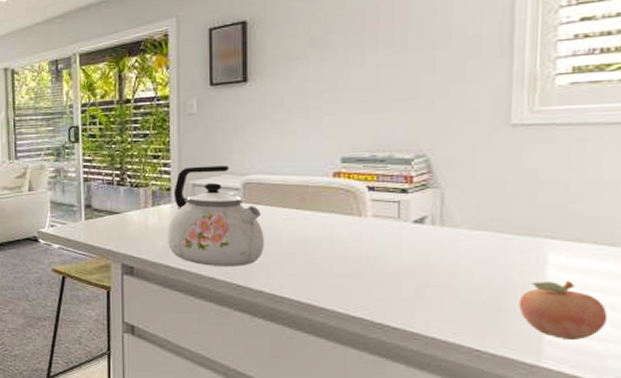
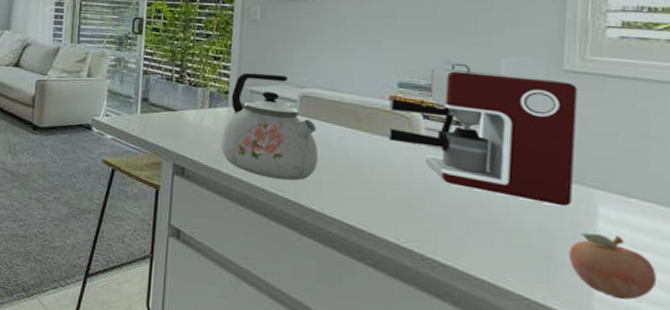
coffee maker: none [333,115,526,259] -> present [388,56,577,207]

